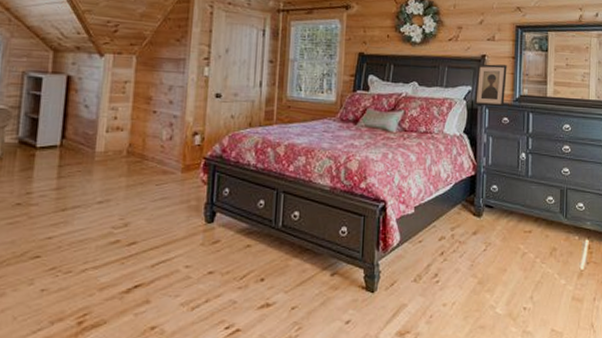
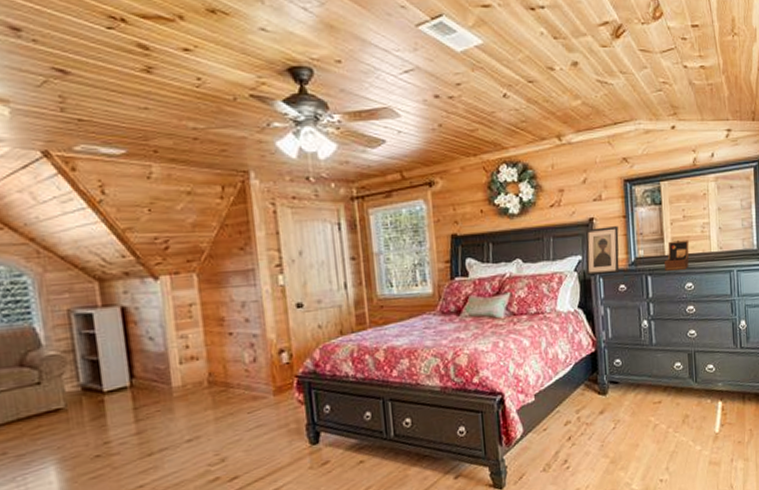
wooden box: none [546,84,570,112] -> present [665,240,690,271]

